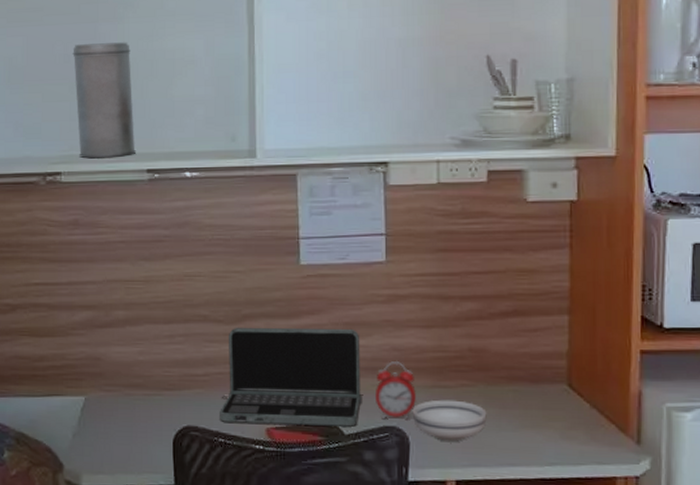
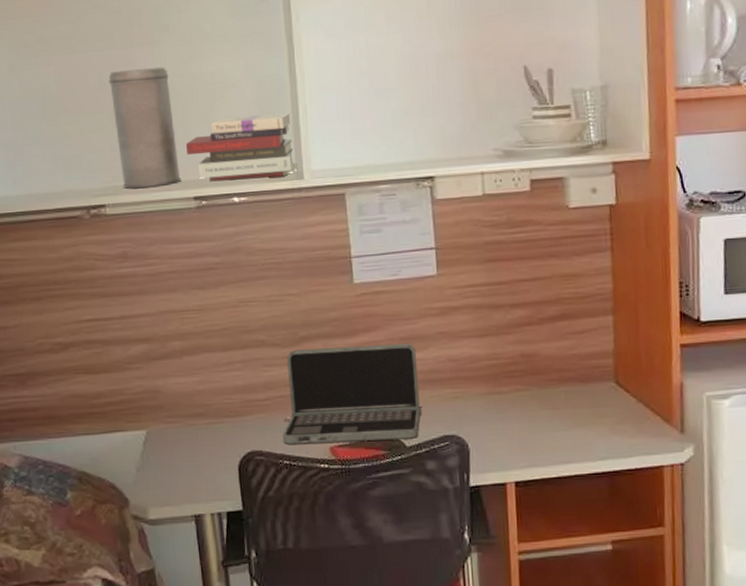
books: none [143,91,251,155] -> present [186,112,298,181]
alarm clock: present [374,361,417,419] -> none [433,372,475,428]
bowl: present [412,399,487,442] -> none [470,405,541,445]

